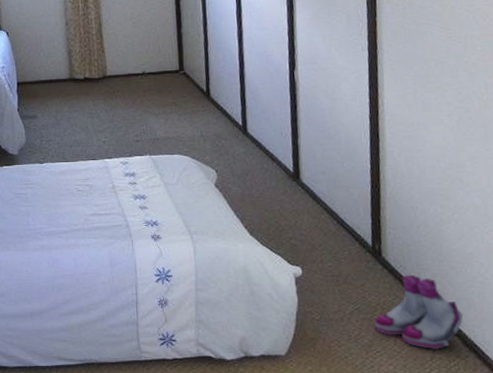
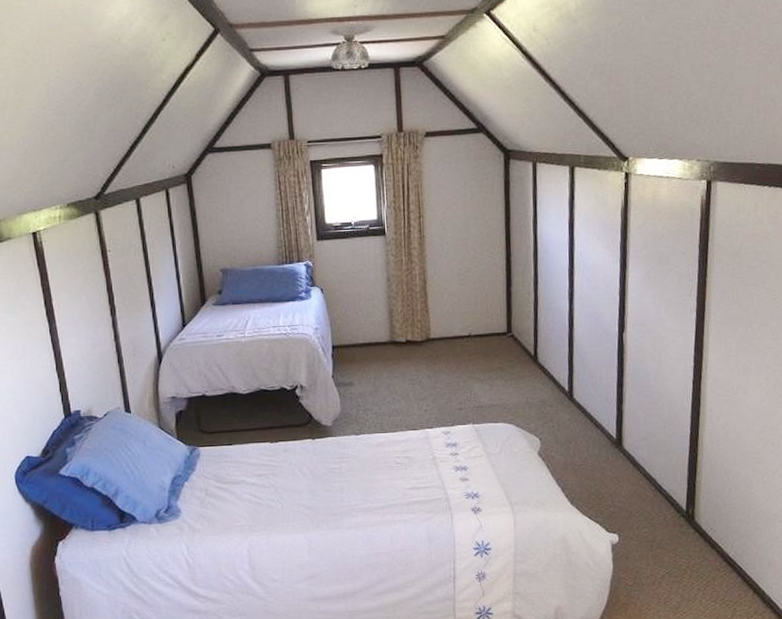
boots: present [373,274,464,349] -> none [682,536,764,607]

